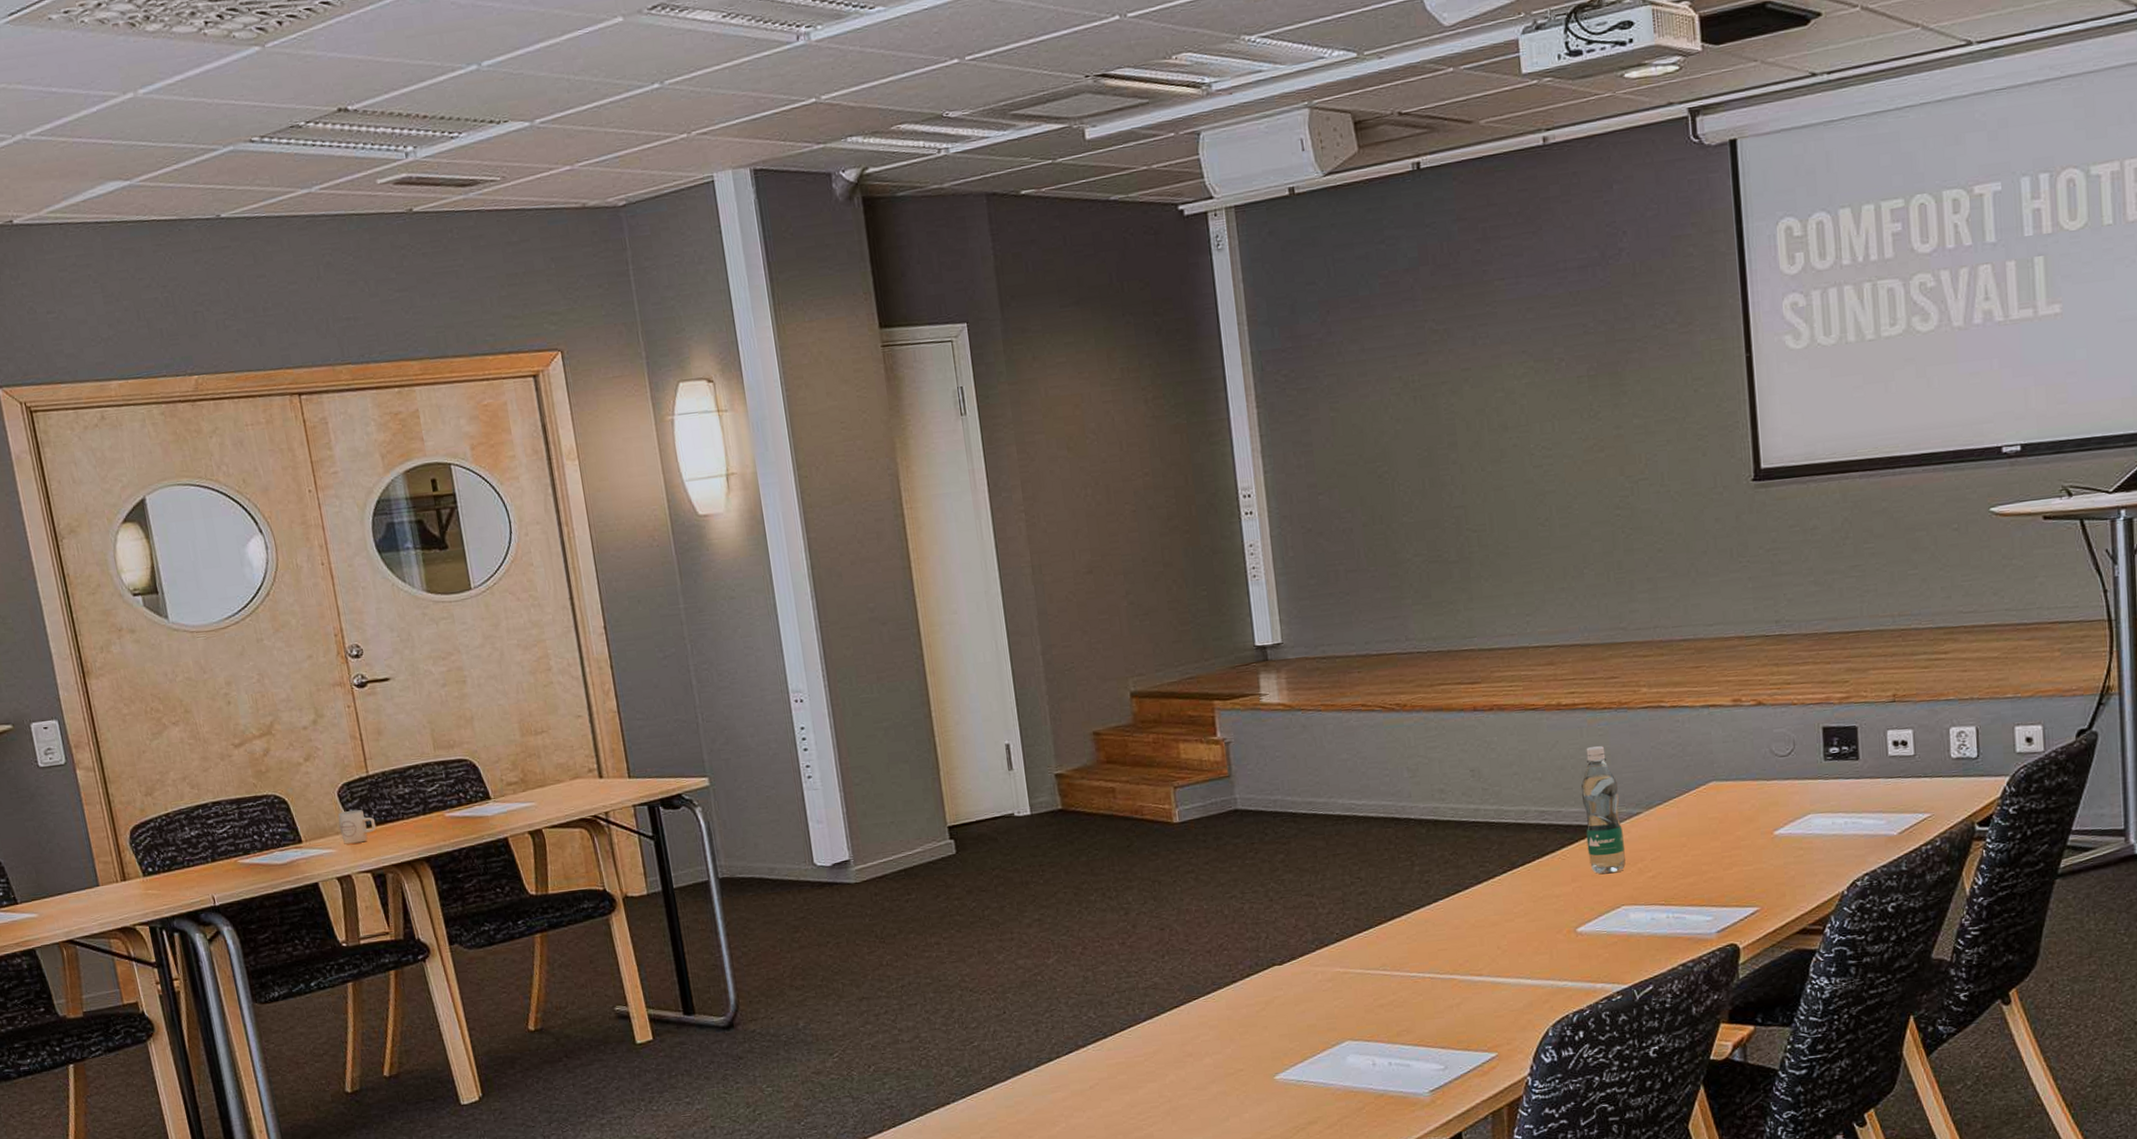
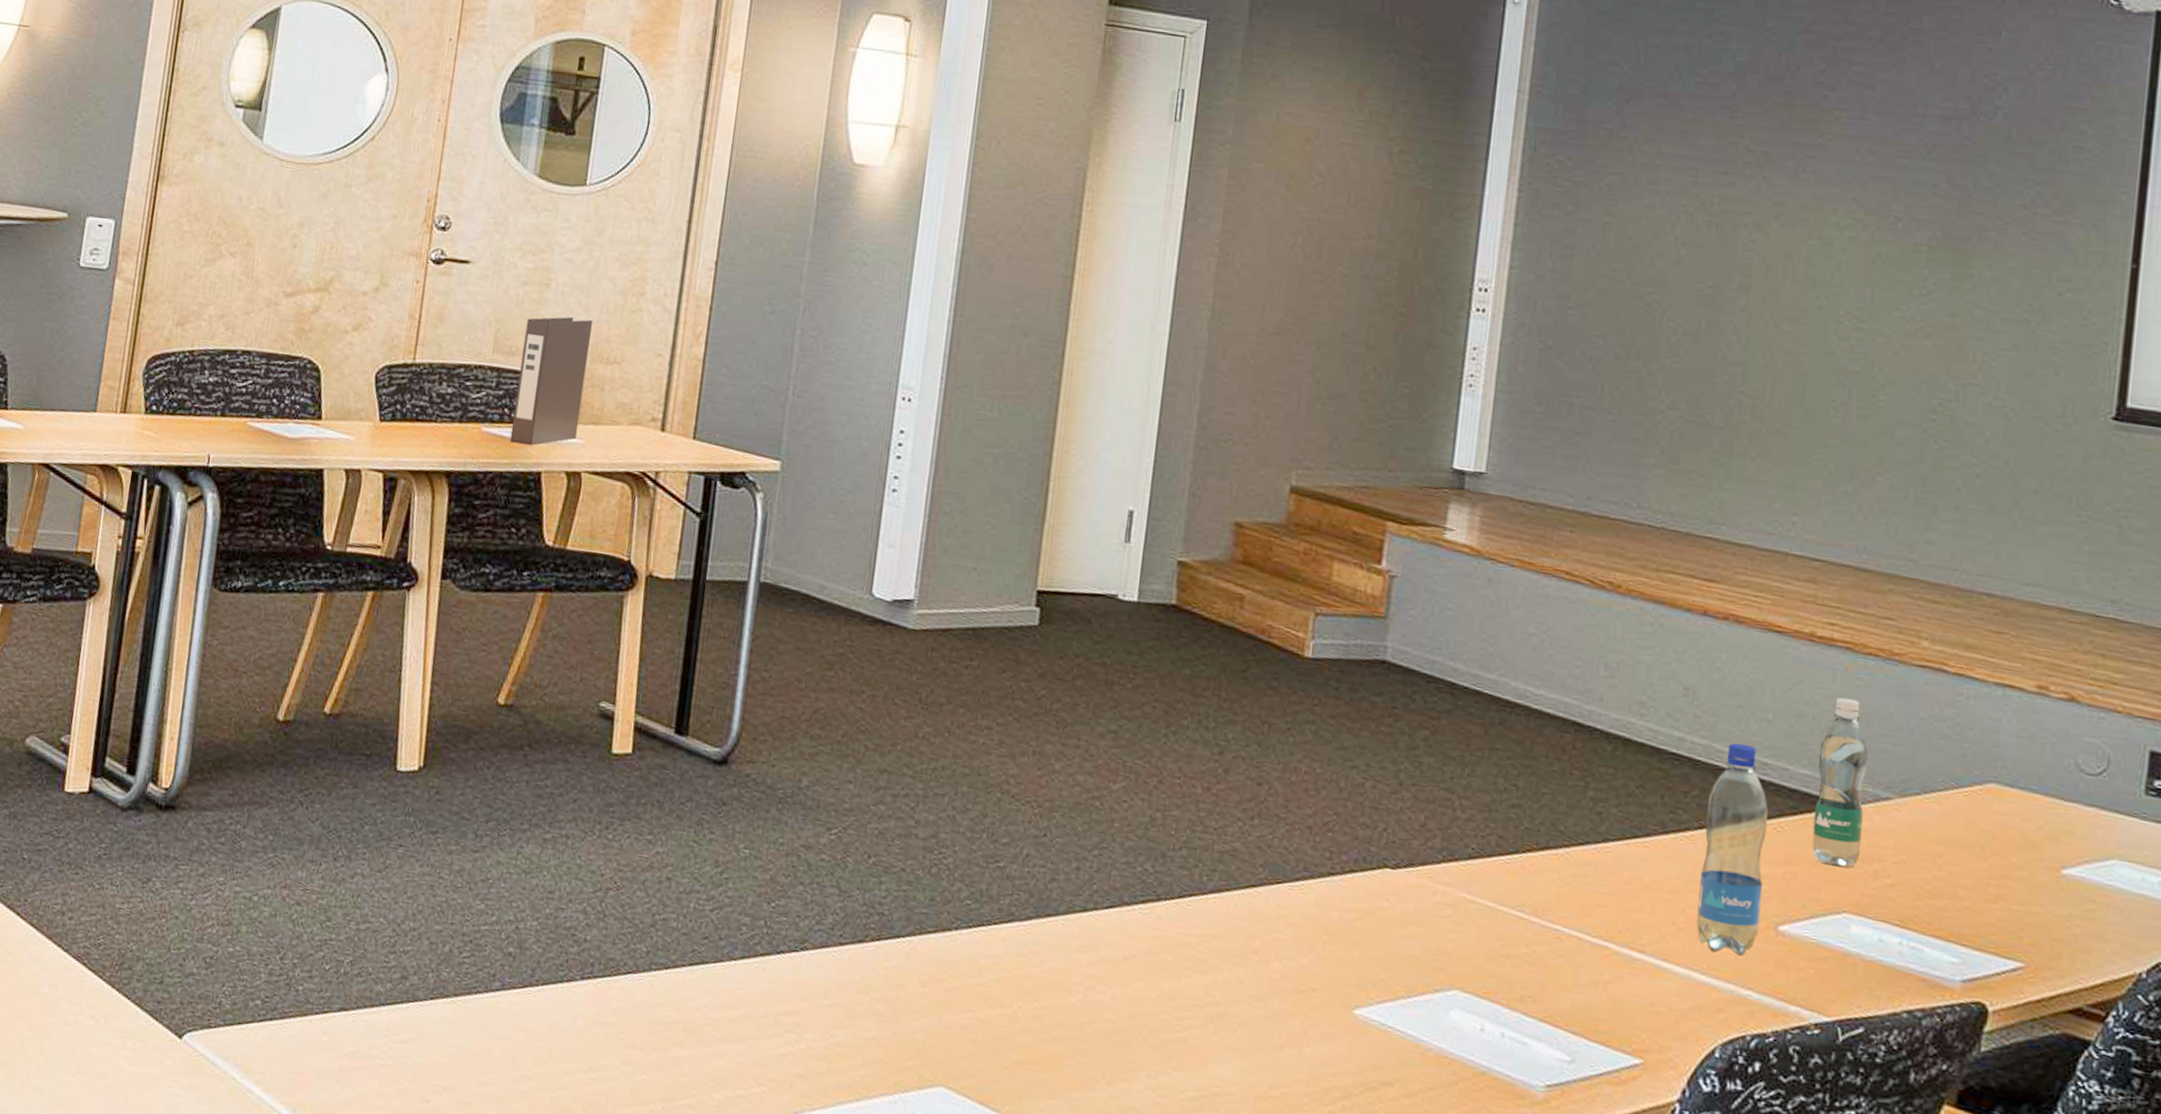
mug: present [337,810,377,844] -> none [364,396,406,437]
binder: none [455,701,529,820] -> present [509,316,593,446]
bottle: none [1505,800,1563,960] -> present [1696,743,1769,956]

